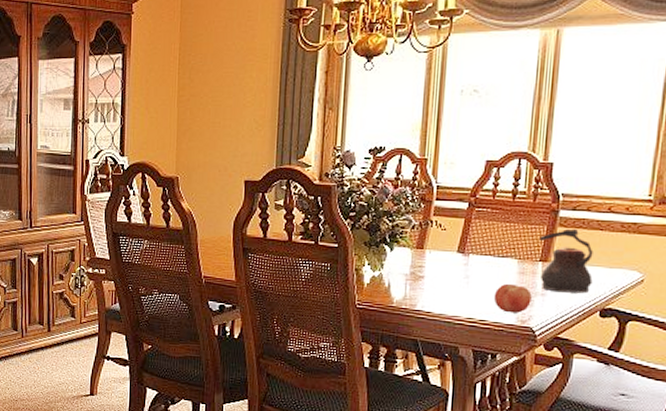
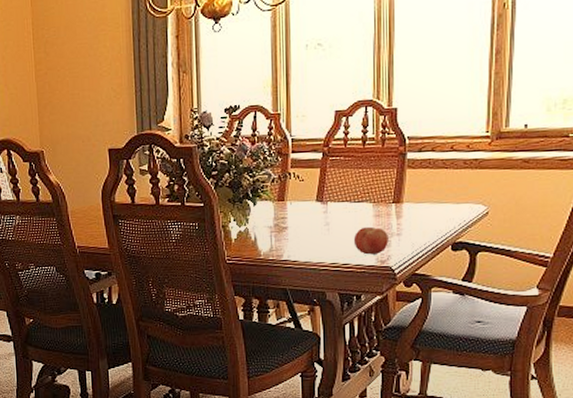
teapot: present [539,228,593,293] -> none [391,169,442,231]

